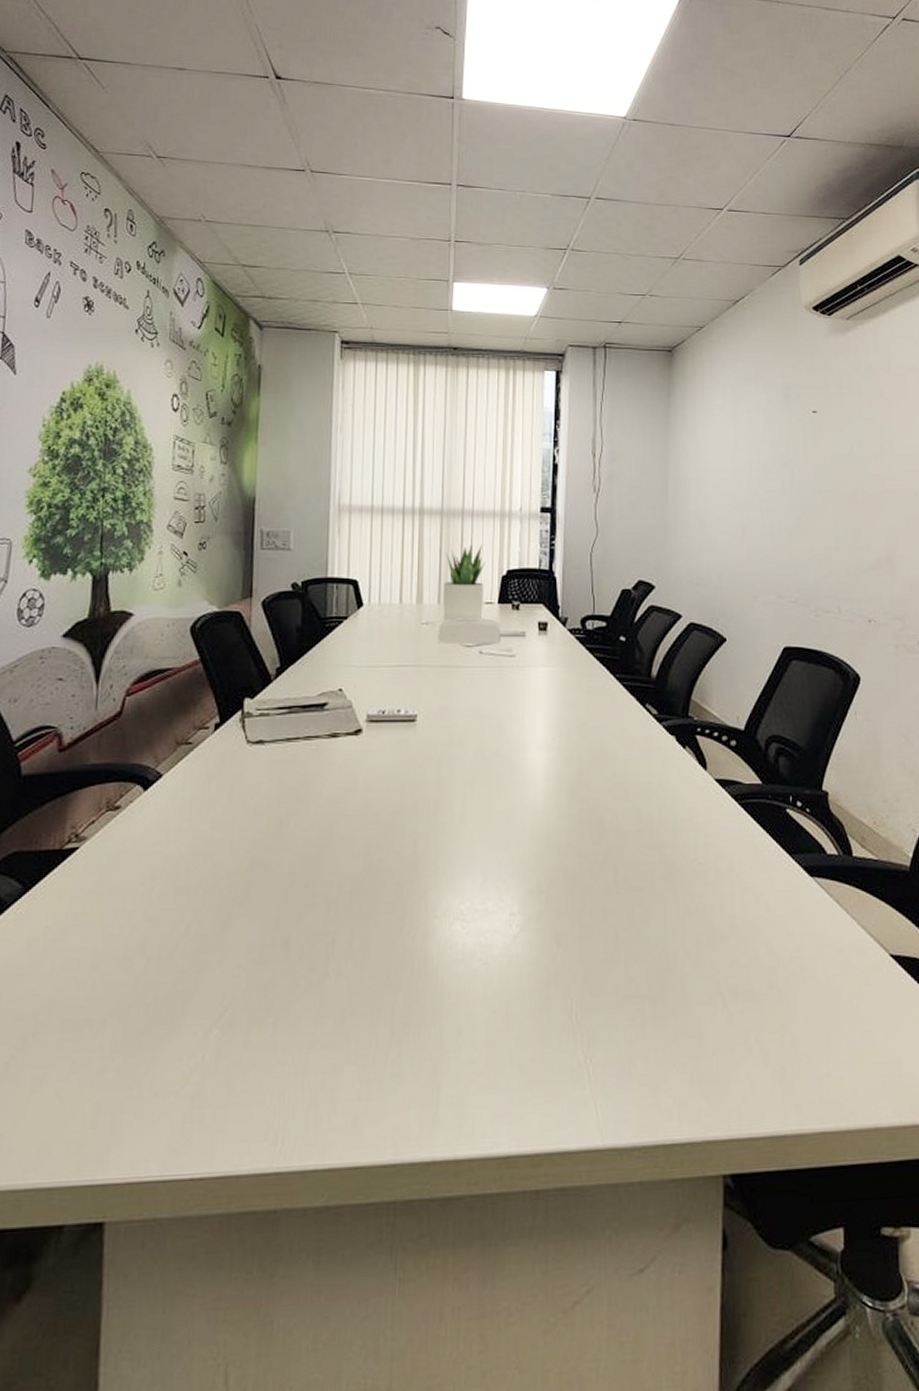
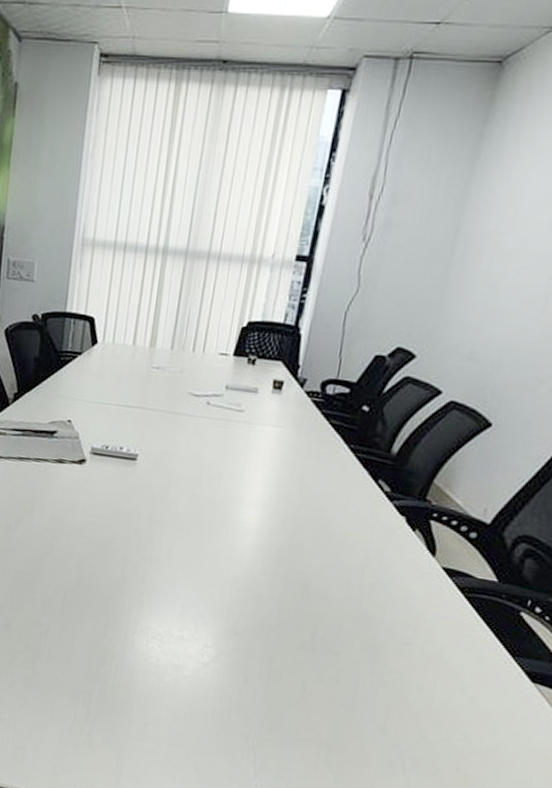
tissue dispenser: present [438,618,500,645] -> none [166,365,233,399]
planter: present [443,545,486,621] -> none [175,291,227,370]

